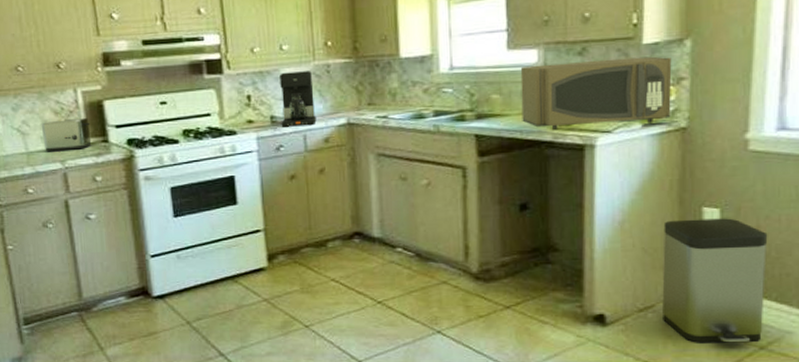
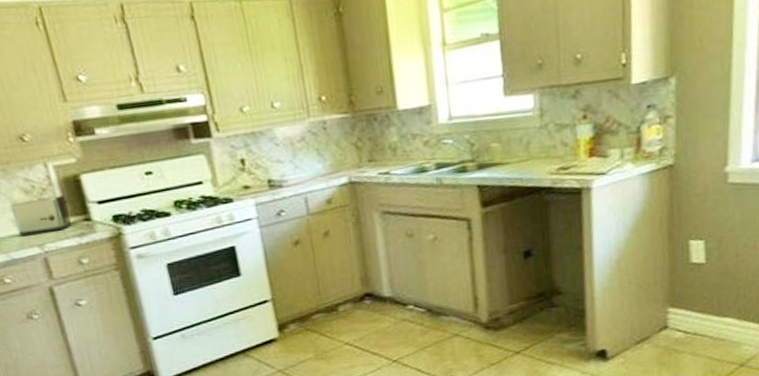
coffee maker: present [280,71,317,128] -> none [273,129,317,192]
microwave: present [520,56,672,131] -> none [517,95,660,176]
pedal bin: present [662,218,768,343] -> none [655,248,746,367]

